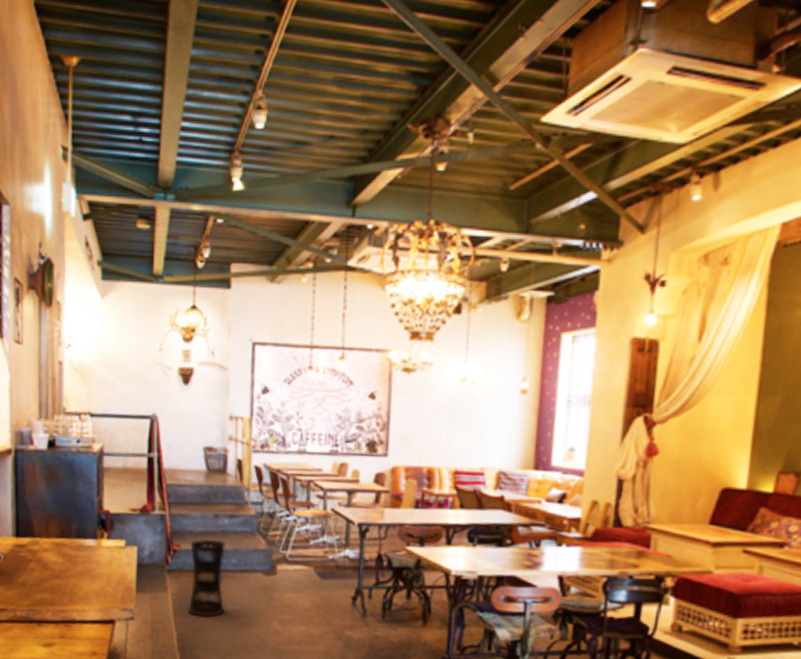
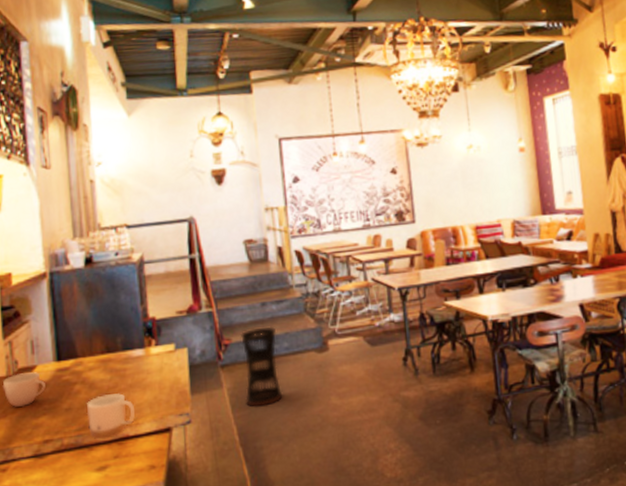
mug: none [38,577,83,619] -> present [86,393,136,440]

